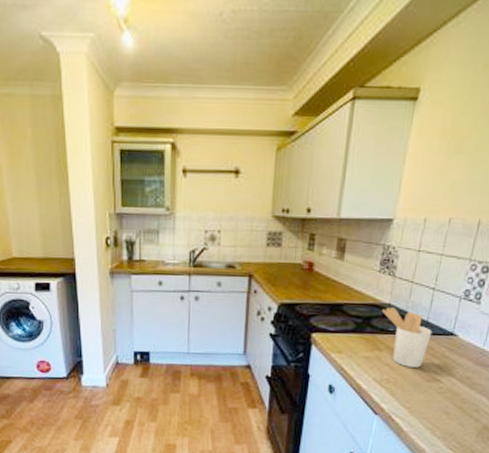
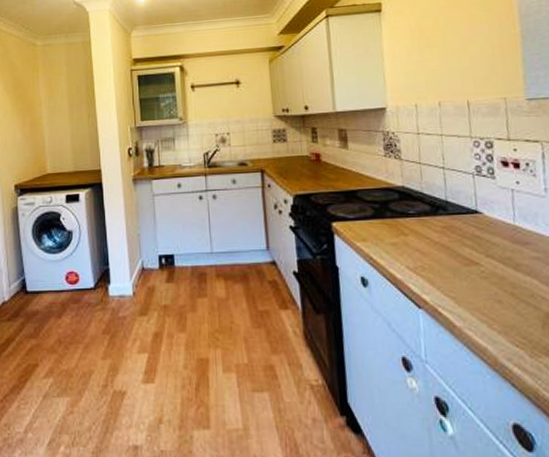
utensil holder: present [382,306,433,368] -> none [398,189,455,251]

